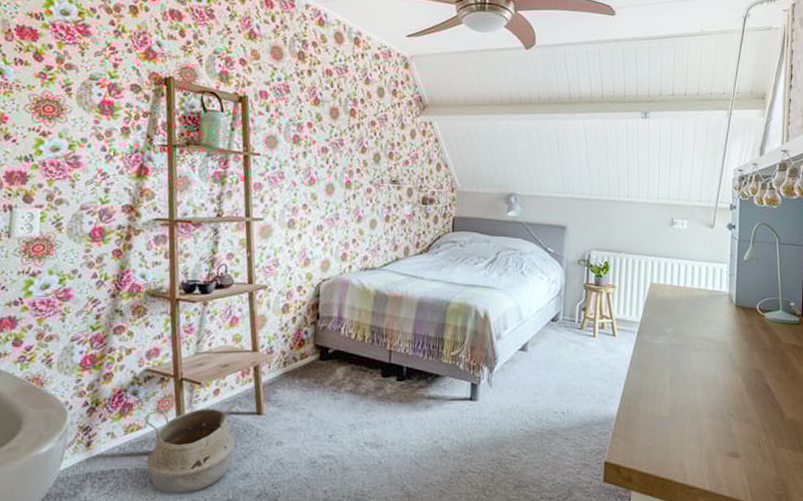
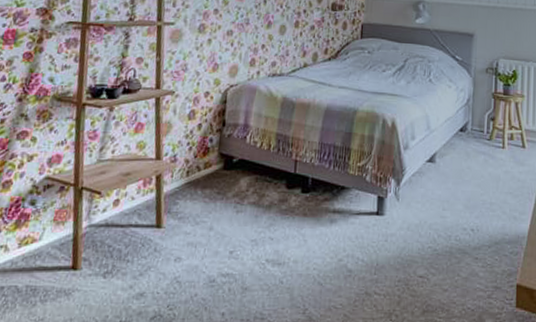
woven basket: present [144,403,237,493] -> none [38,215,137,314]

